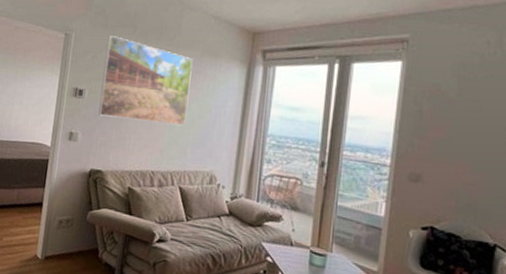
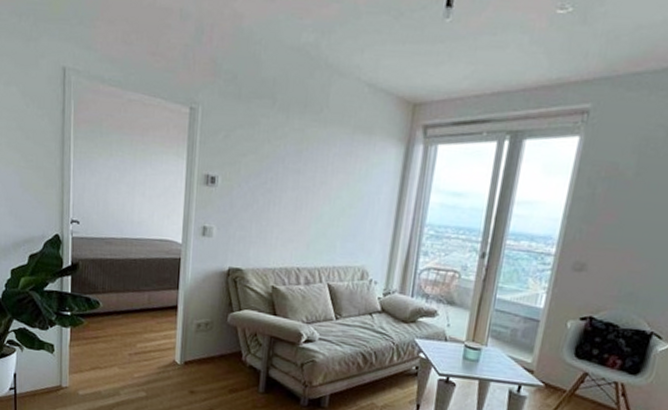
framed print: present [98,34,193,125] -> none [235,108,343,216]

